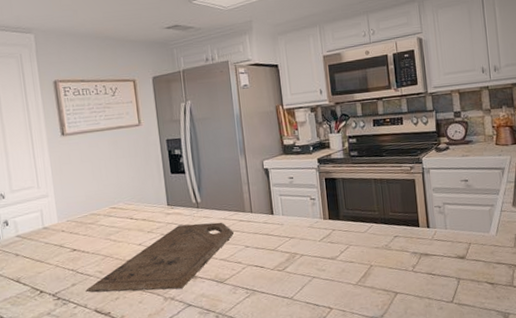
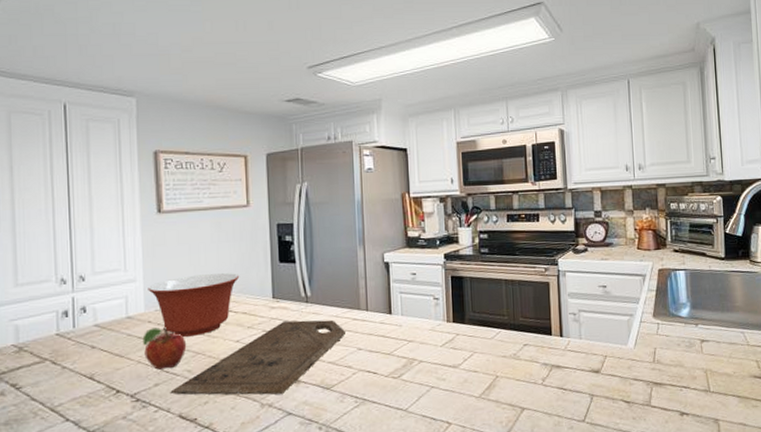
fruit: none [58,235,97,272] -> present [142,327,187,370]
mixing bowl: none [59,185,138,243] -> present [148,273,240,337]

